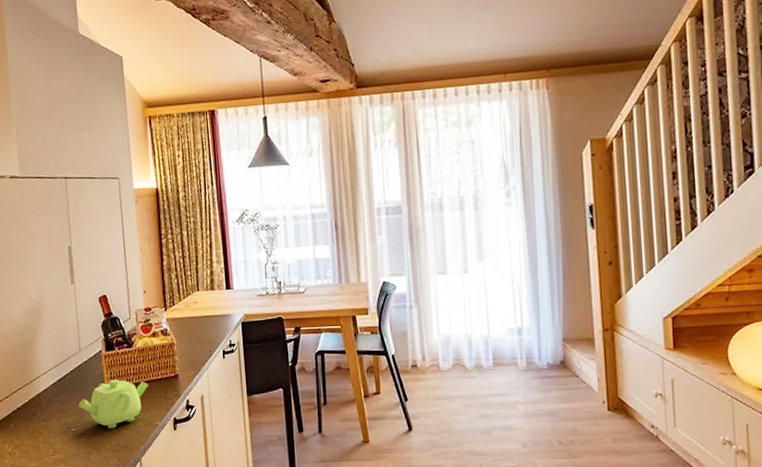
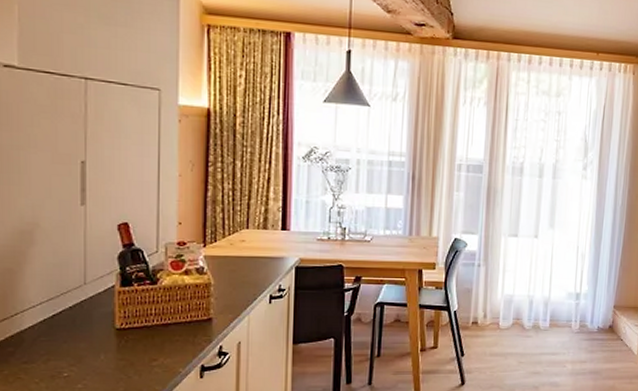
teapot: present [78,379,148,429] -> none [76,319,173,375]

